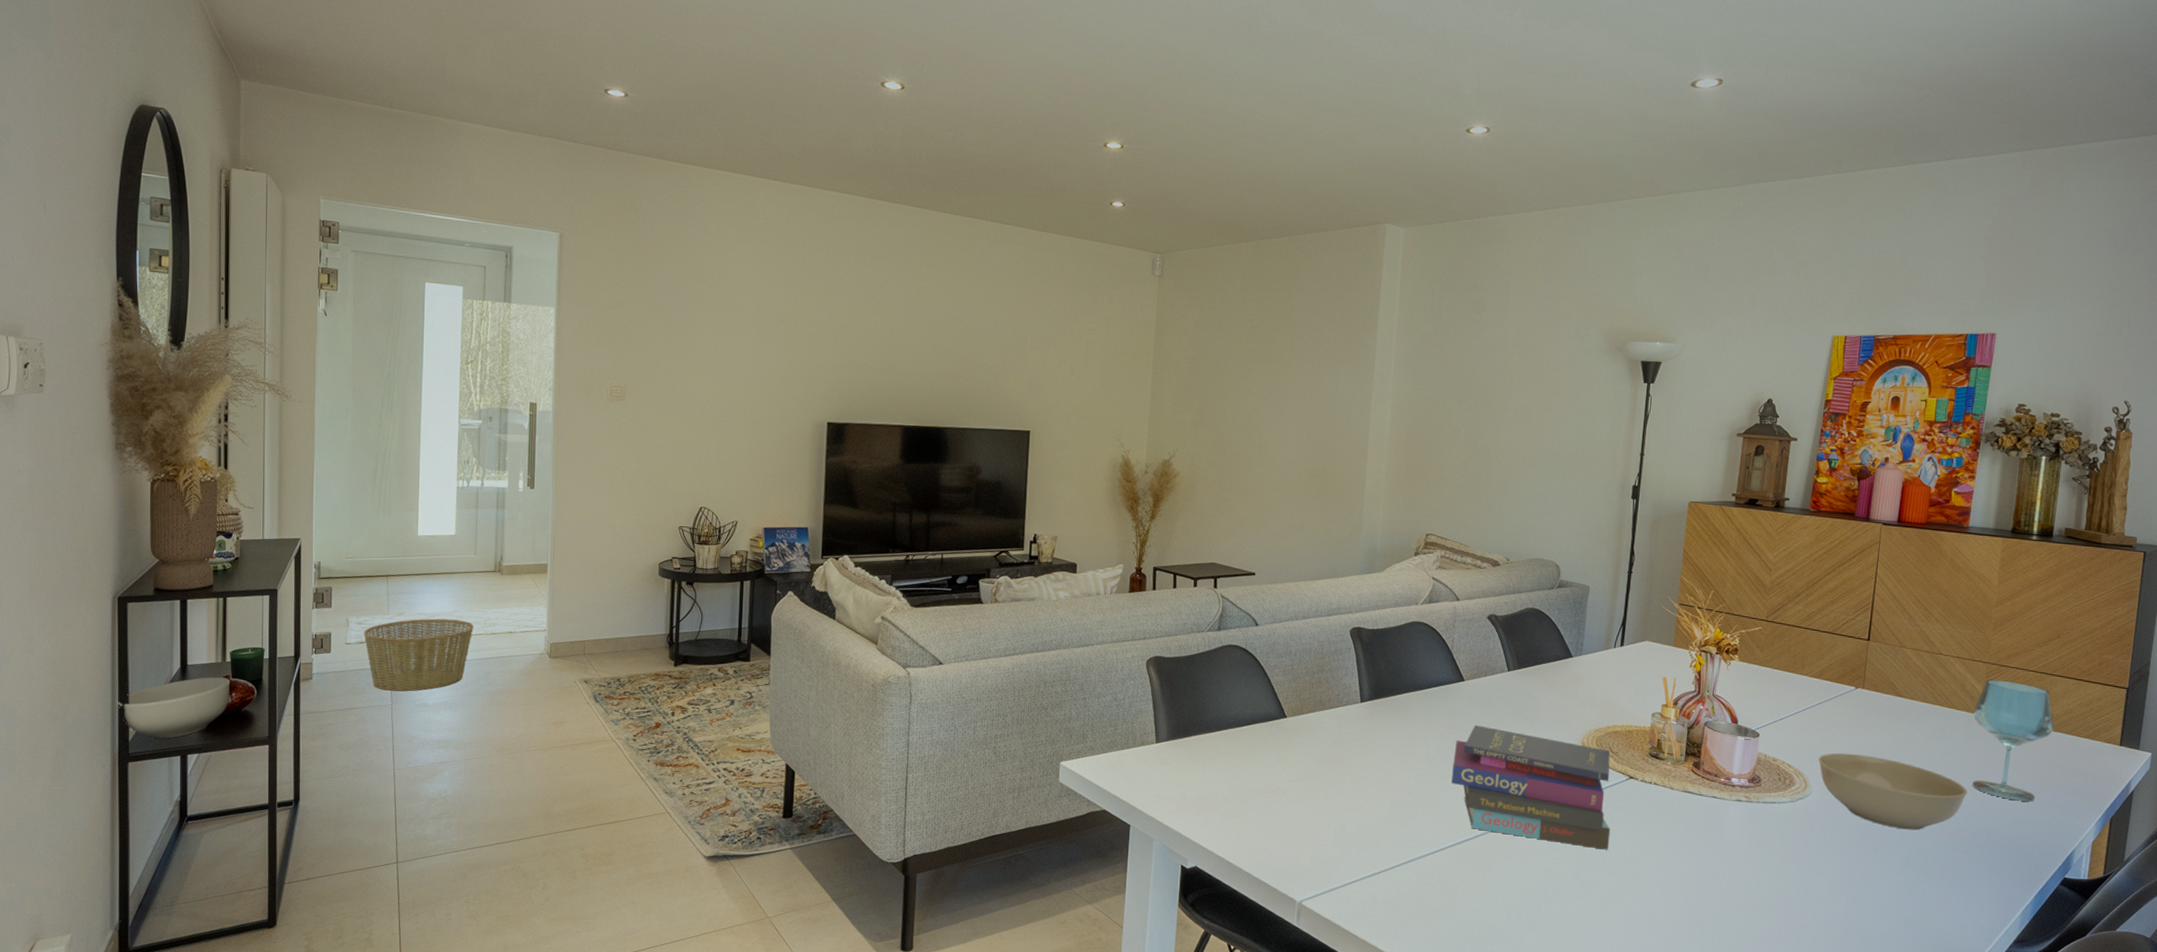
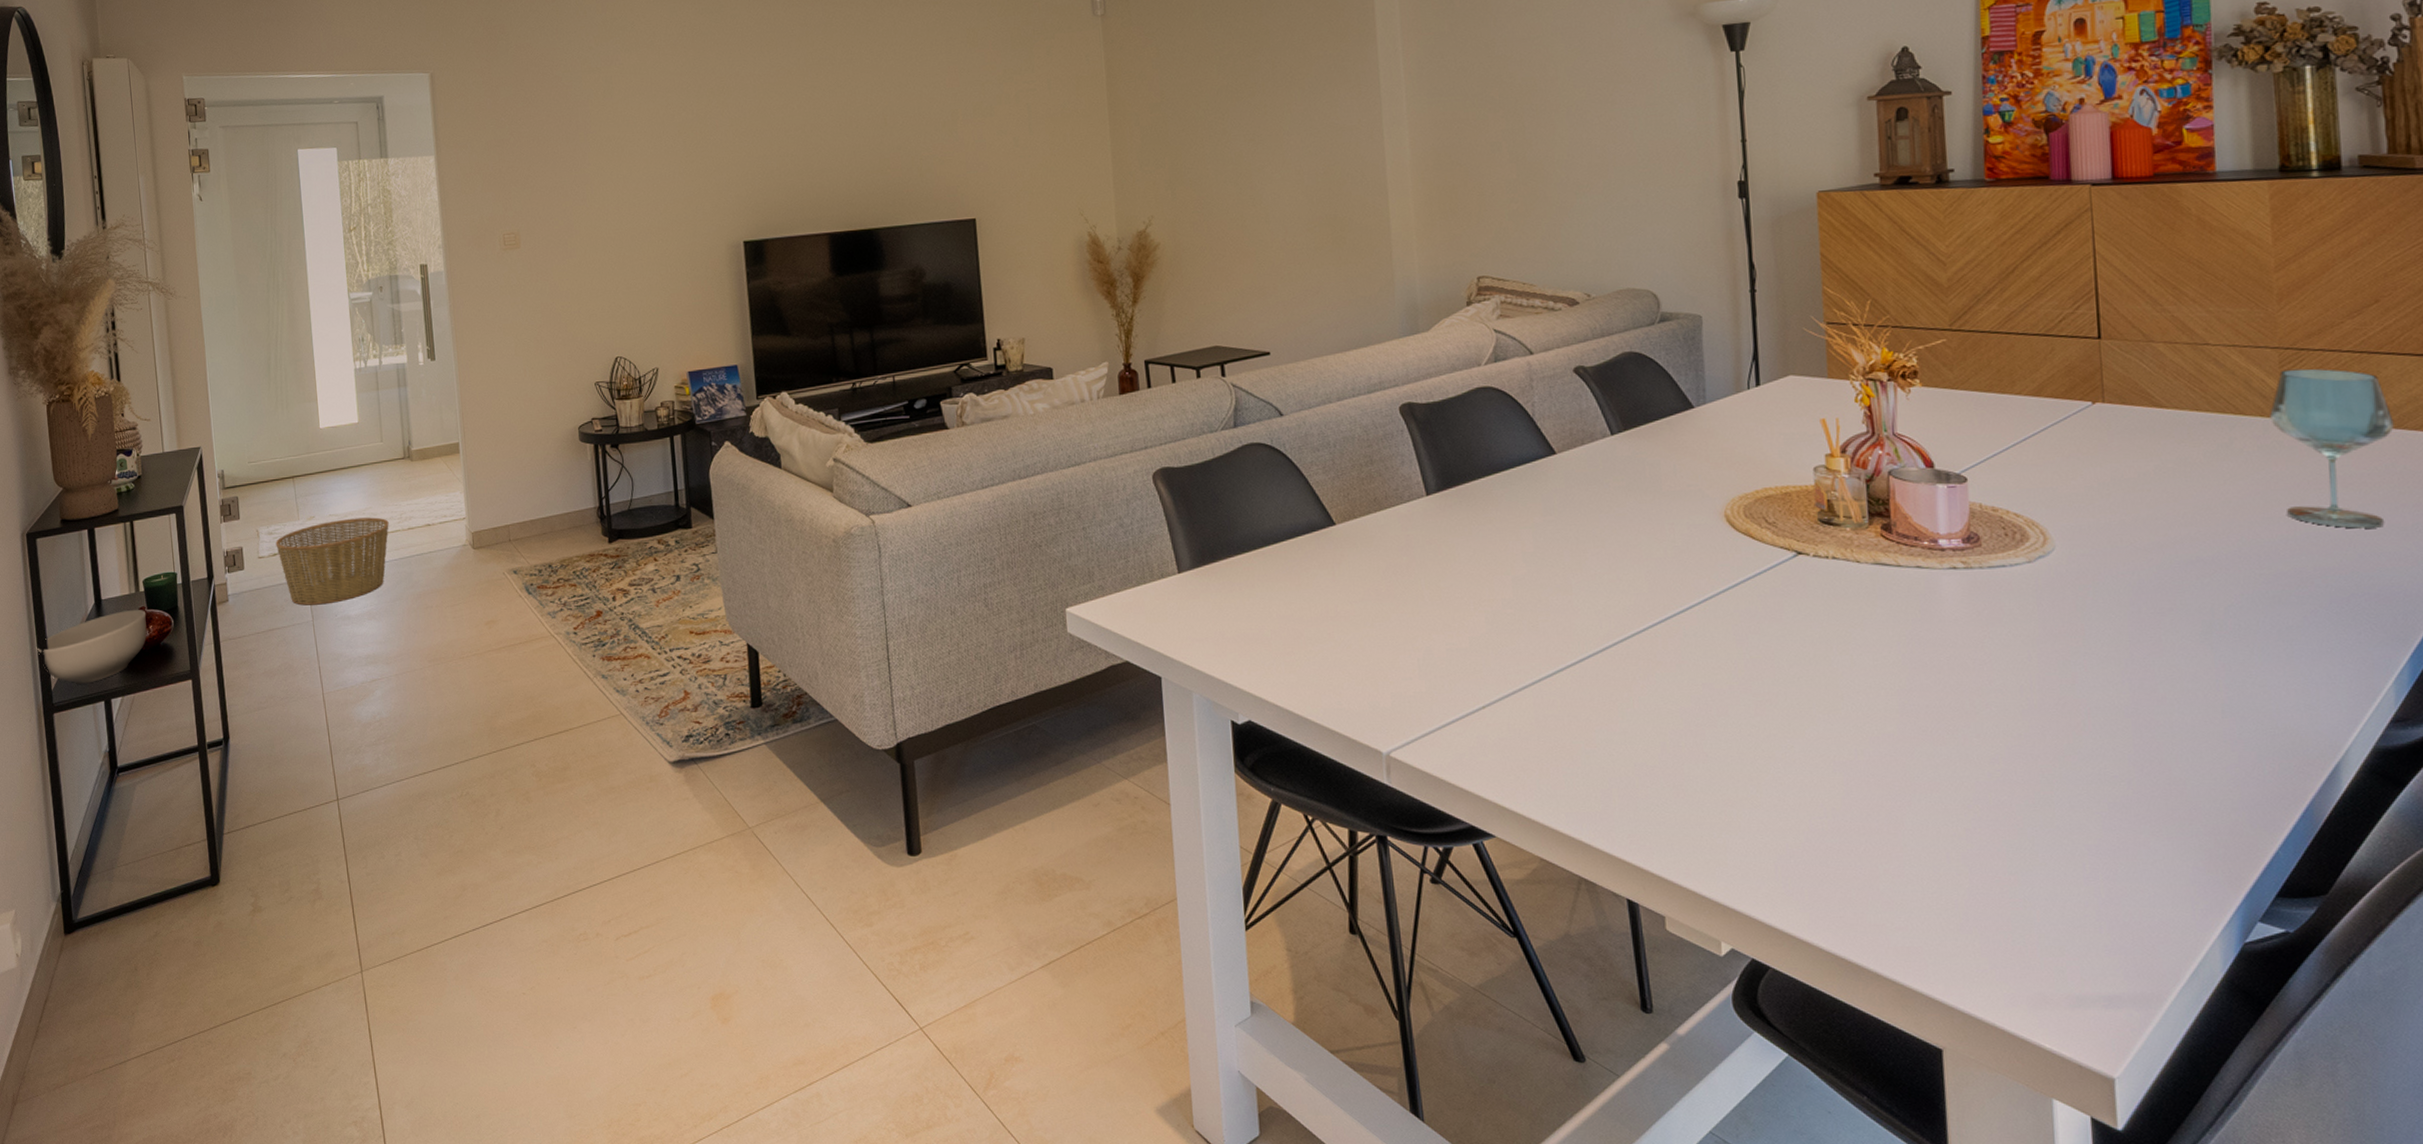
books: present [1451,725,1611,850] -> none [1557,507,1785,650]
bowl: present [1818,753,1967,830] -> none [2056,489,2282,584]

